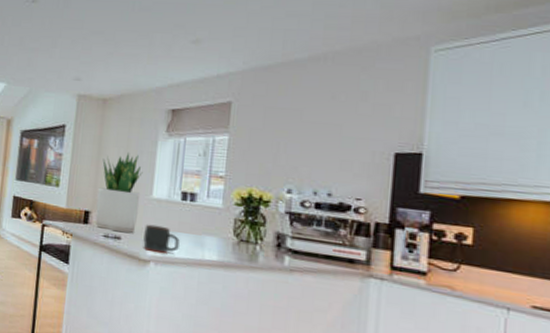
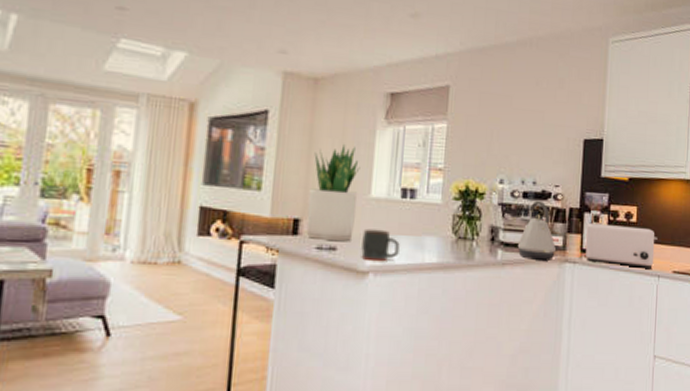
kettle: none [308,212,358,274] -> present [517,200,557,261]
toaster: none [395,240,506,300] -> present [584,222,658,270]

